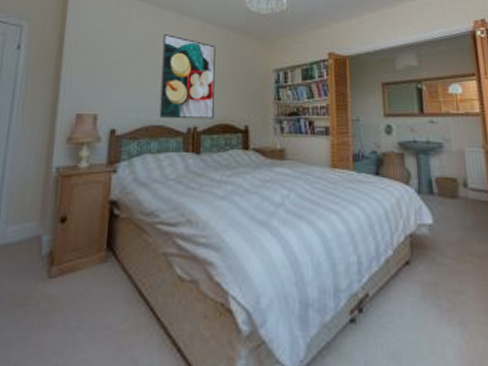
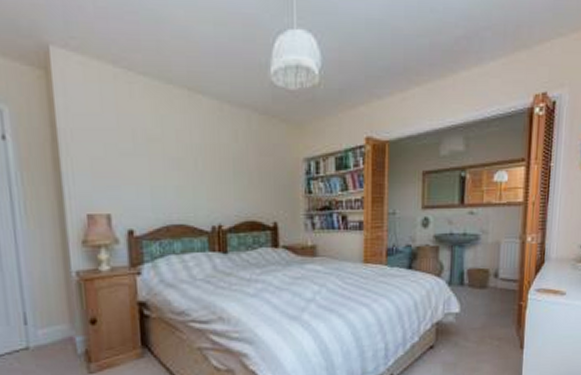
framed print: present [159,34,215,120] -> none [174,118,239,217]

